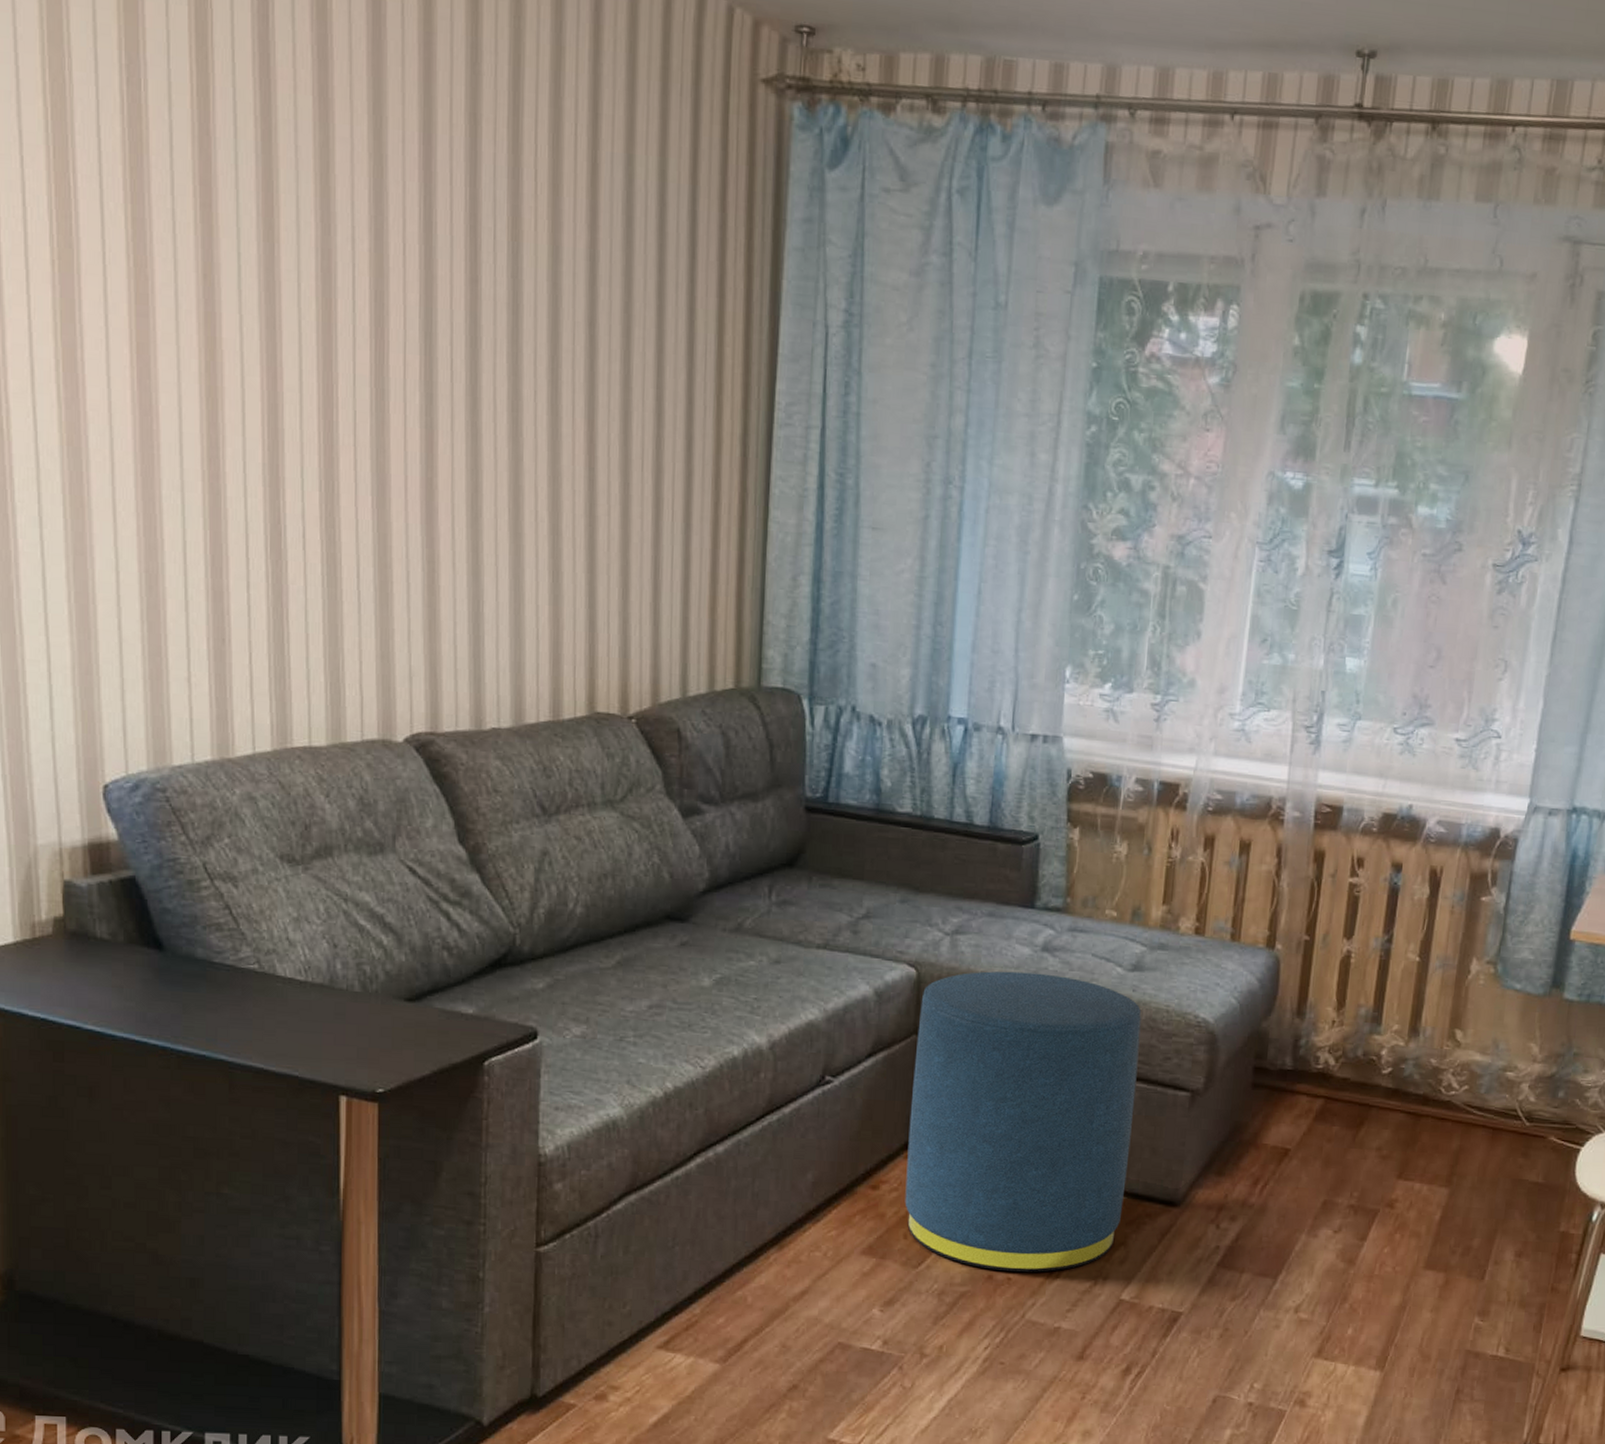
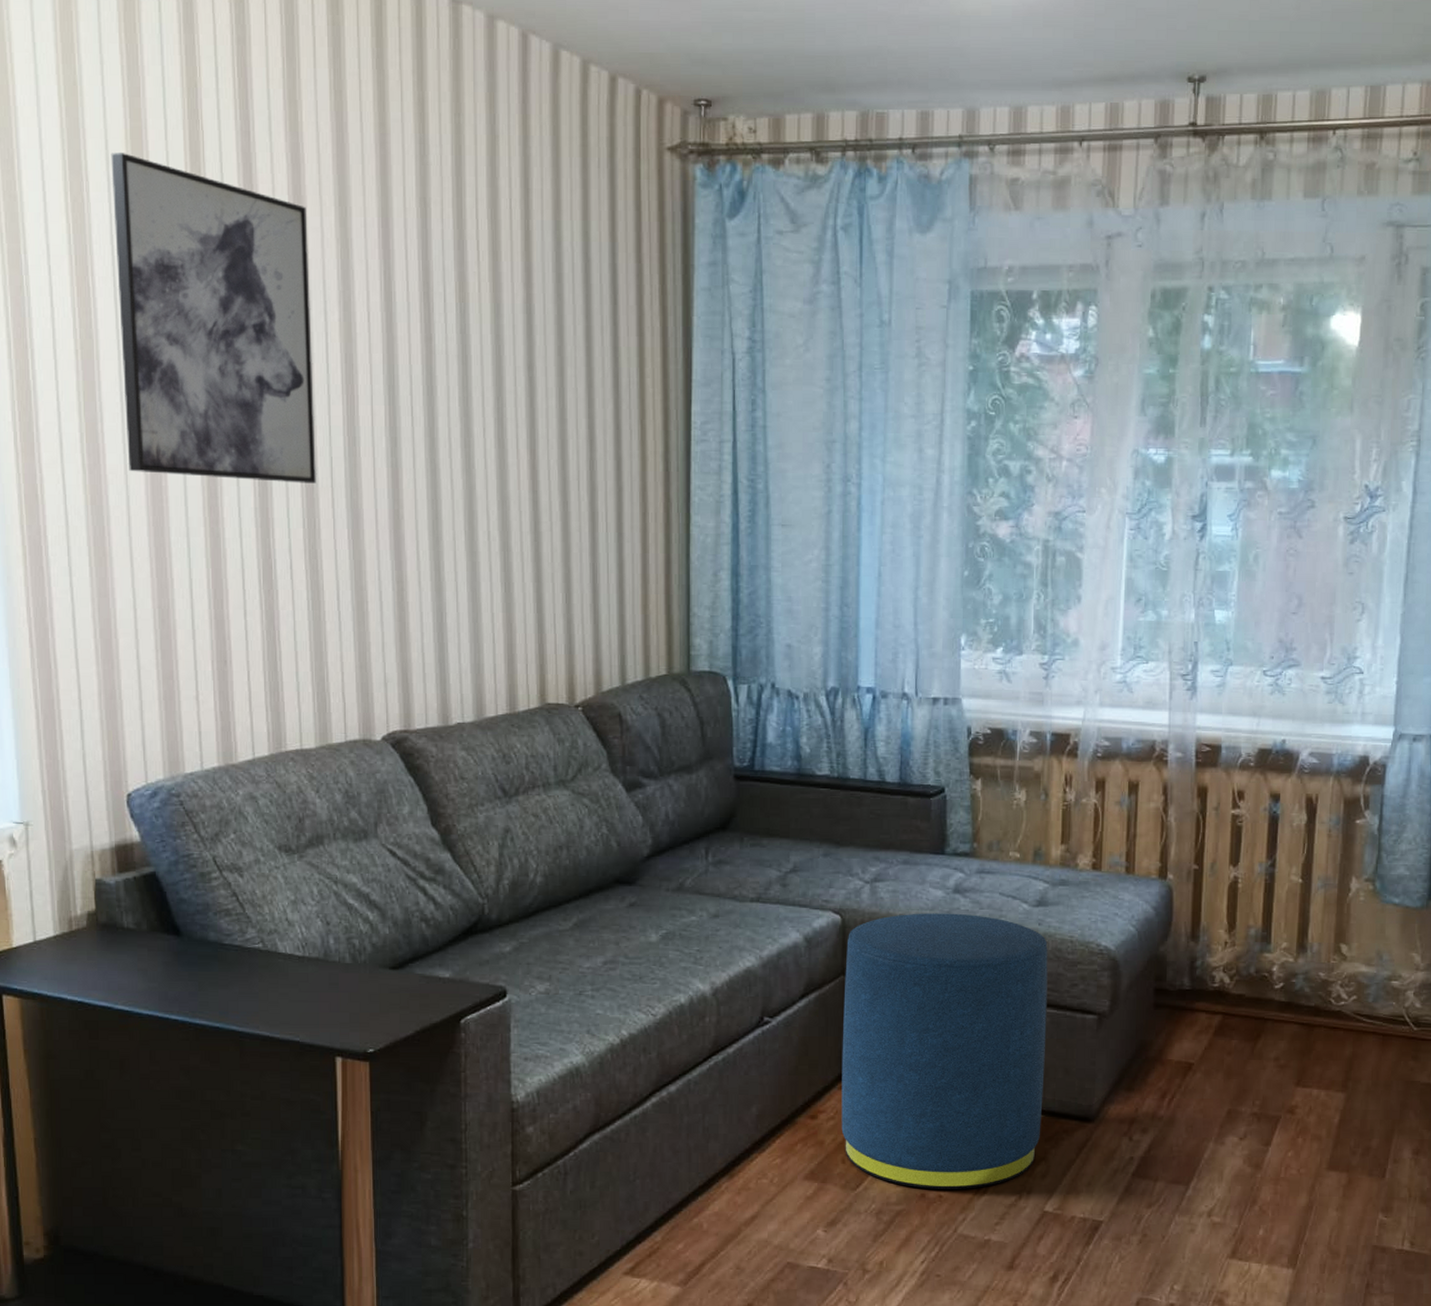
wall art: none [99,26,337,441] -> present [111,153,316,484]

